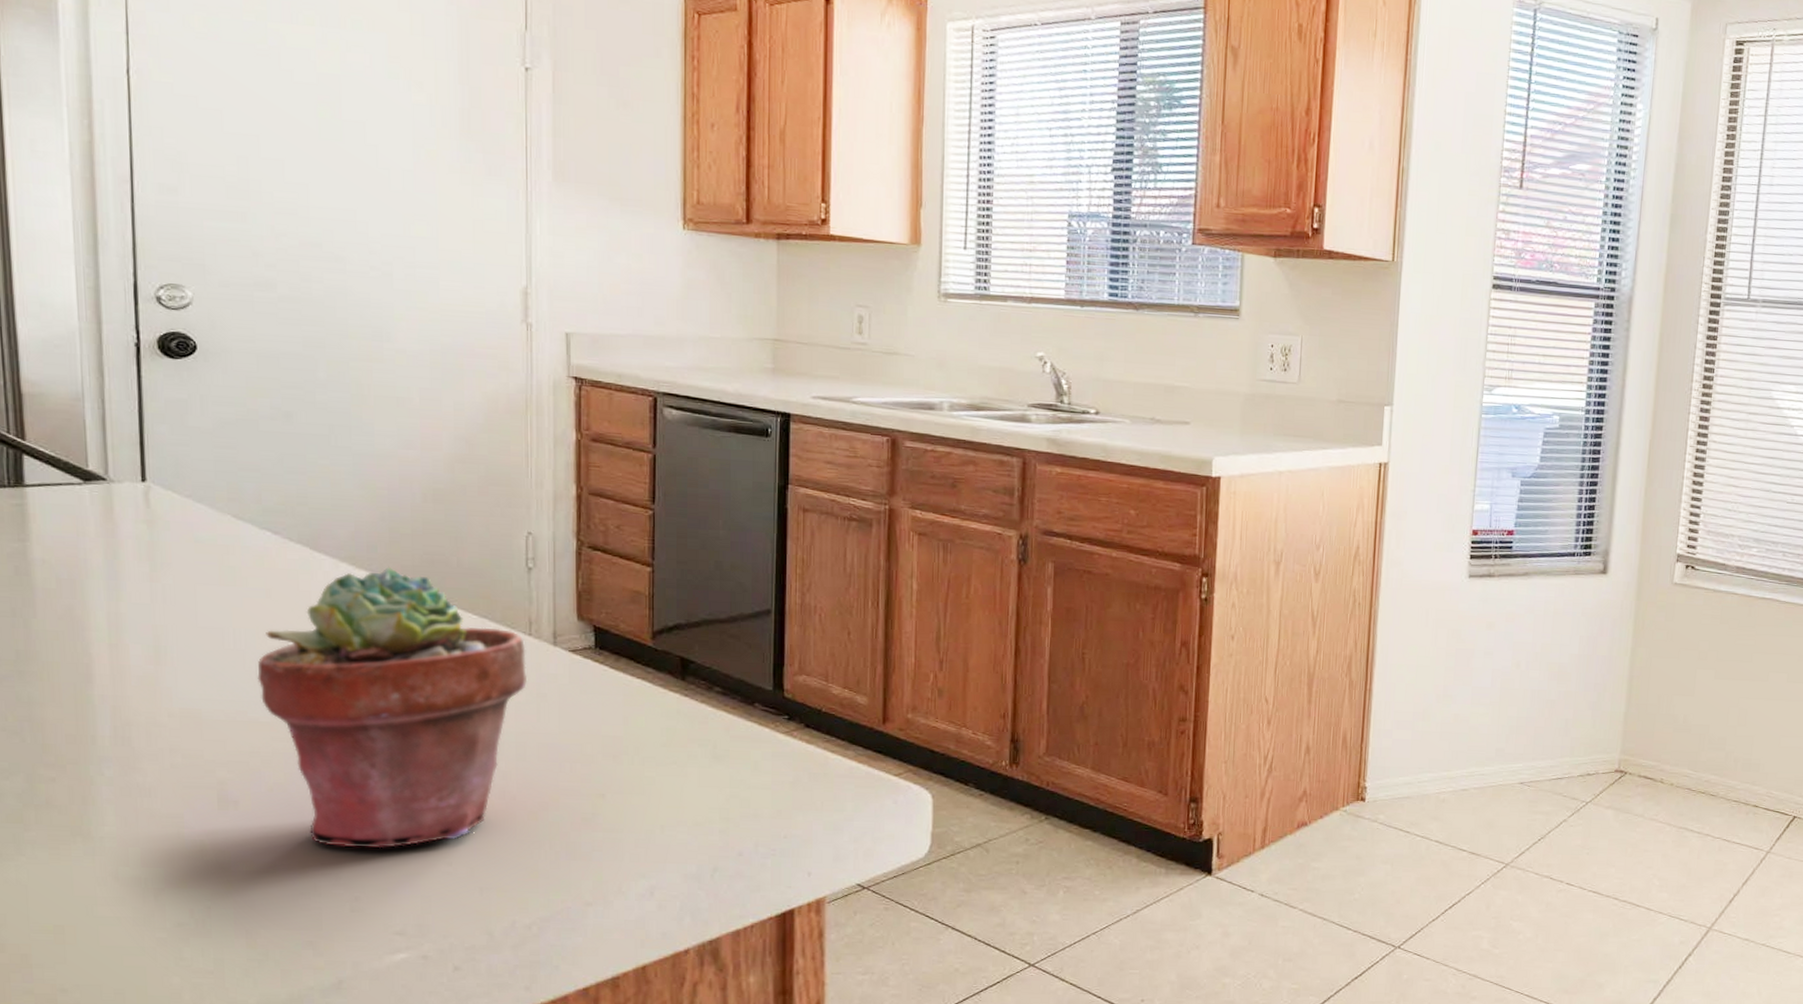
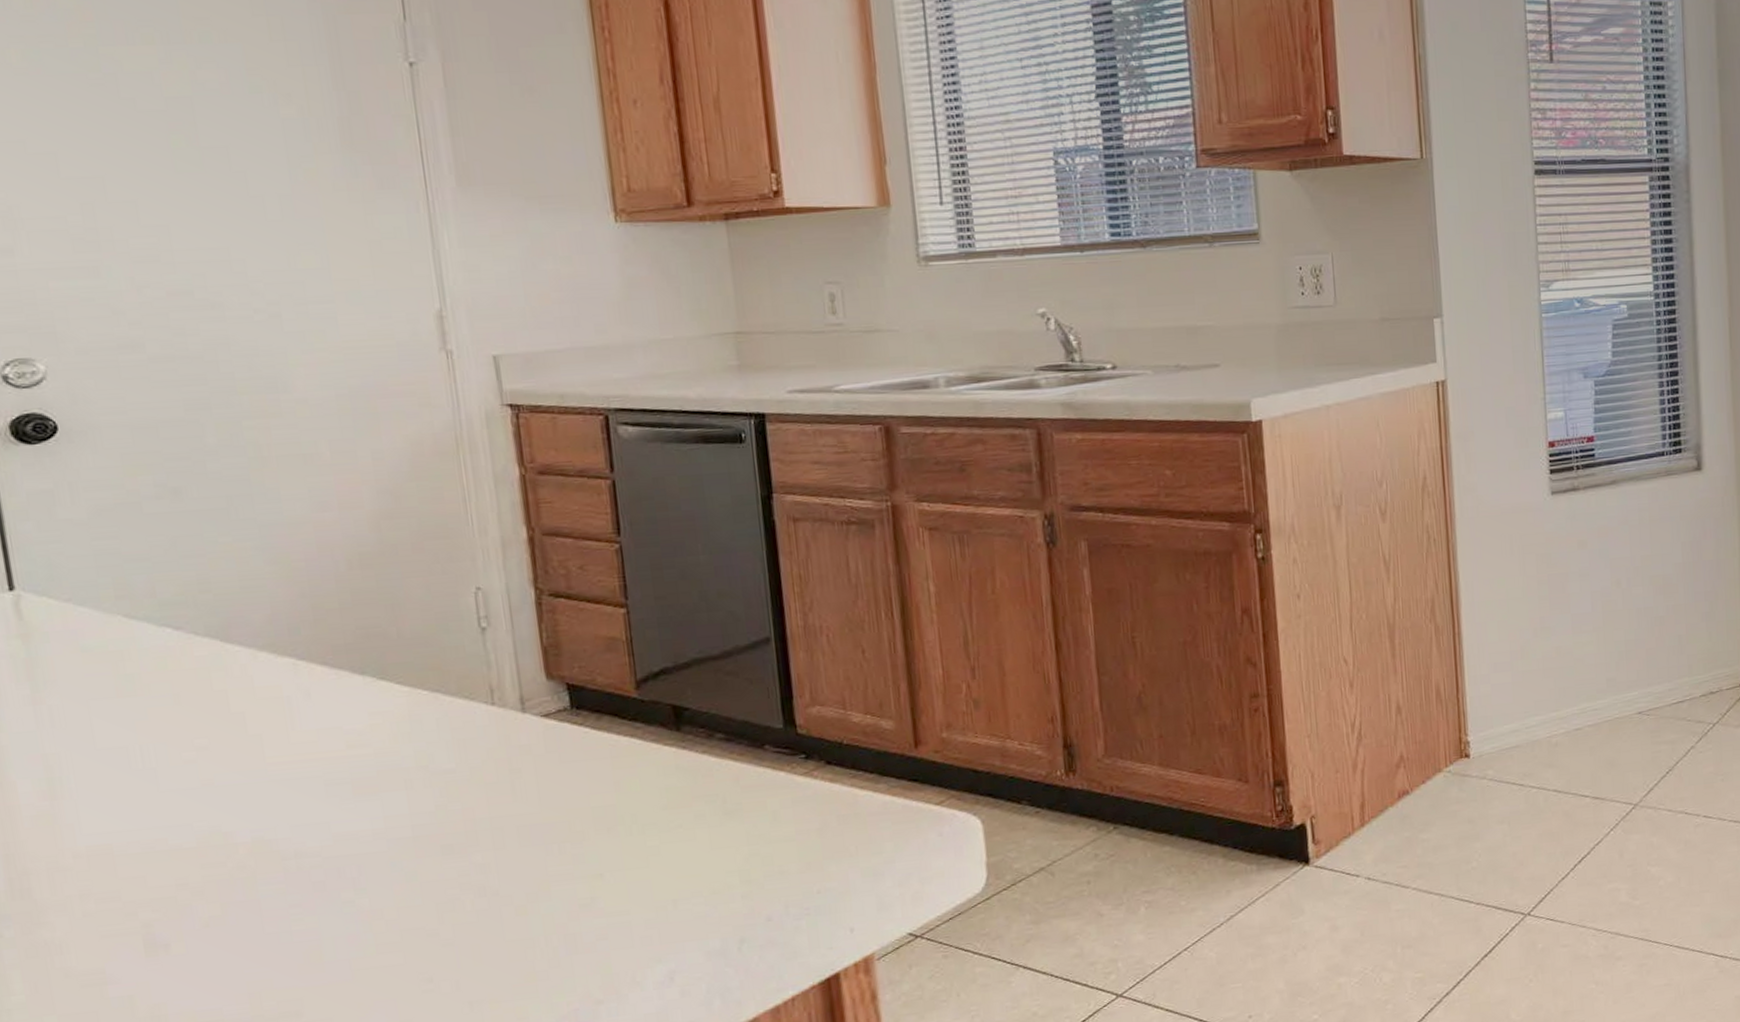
potted succulent: present [257,566,527,849] -> none [174,648,496,979]

